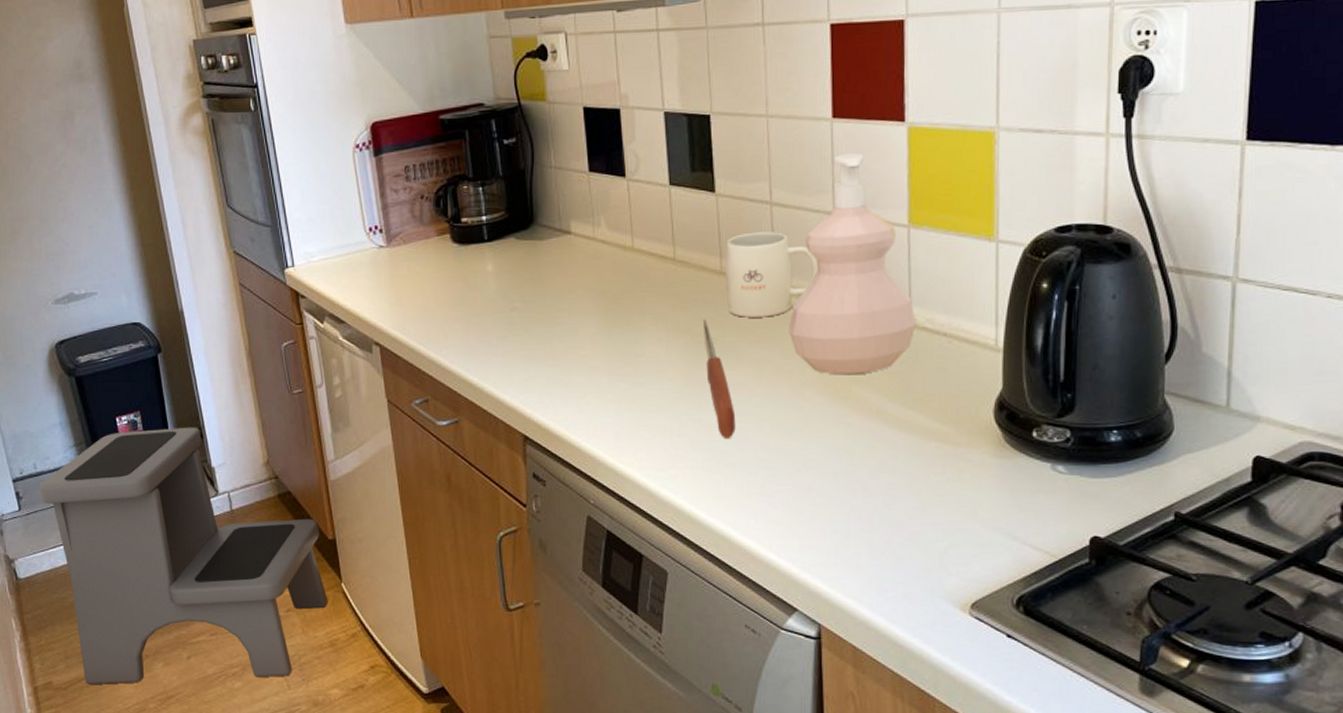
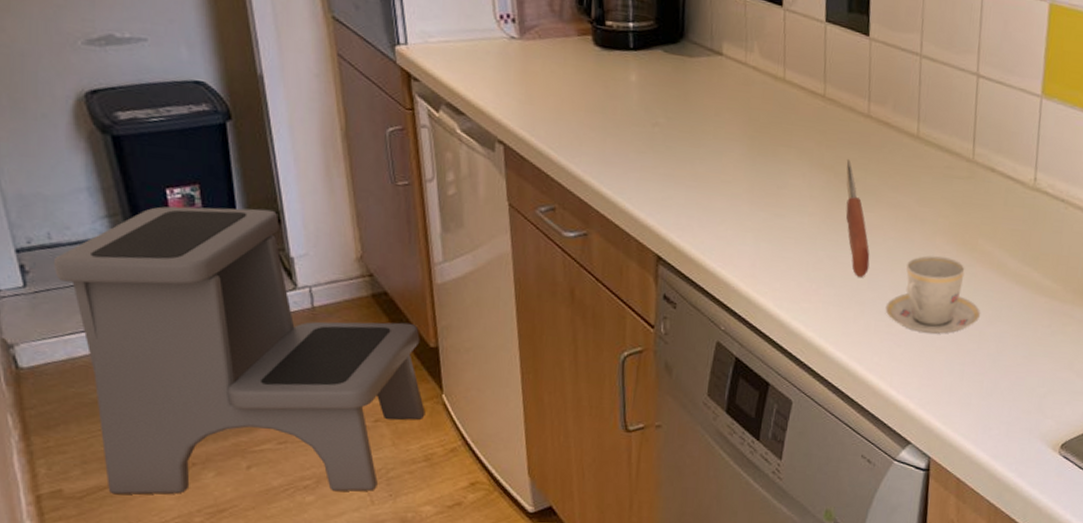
mug: present [724,232,819,318] -> none [871,80,959,165]
teacup: none [757,408,863,491] -> present [885,255,981,334]
soap bottle: present [789,153,916,375] -> none [926,19,1040,229]

